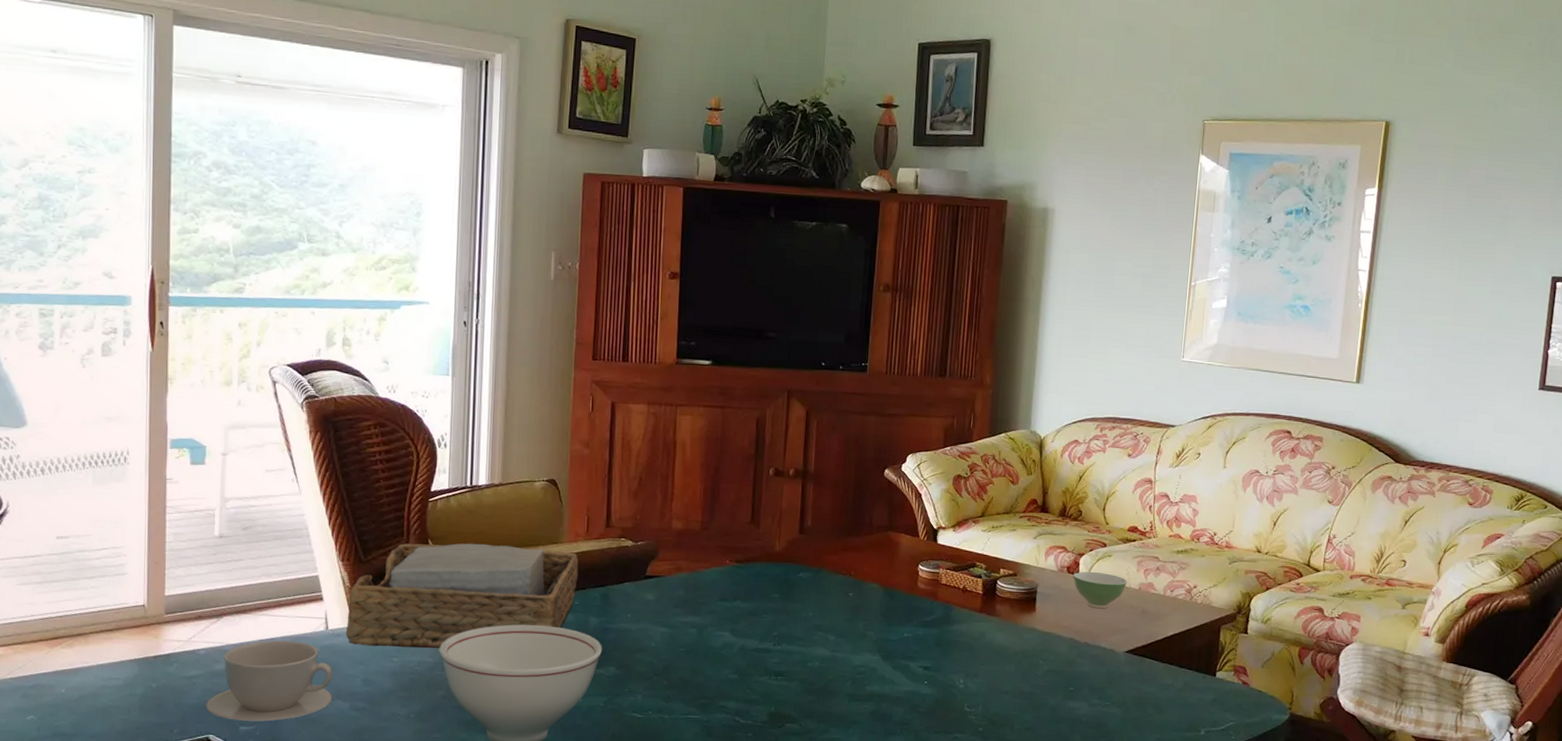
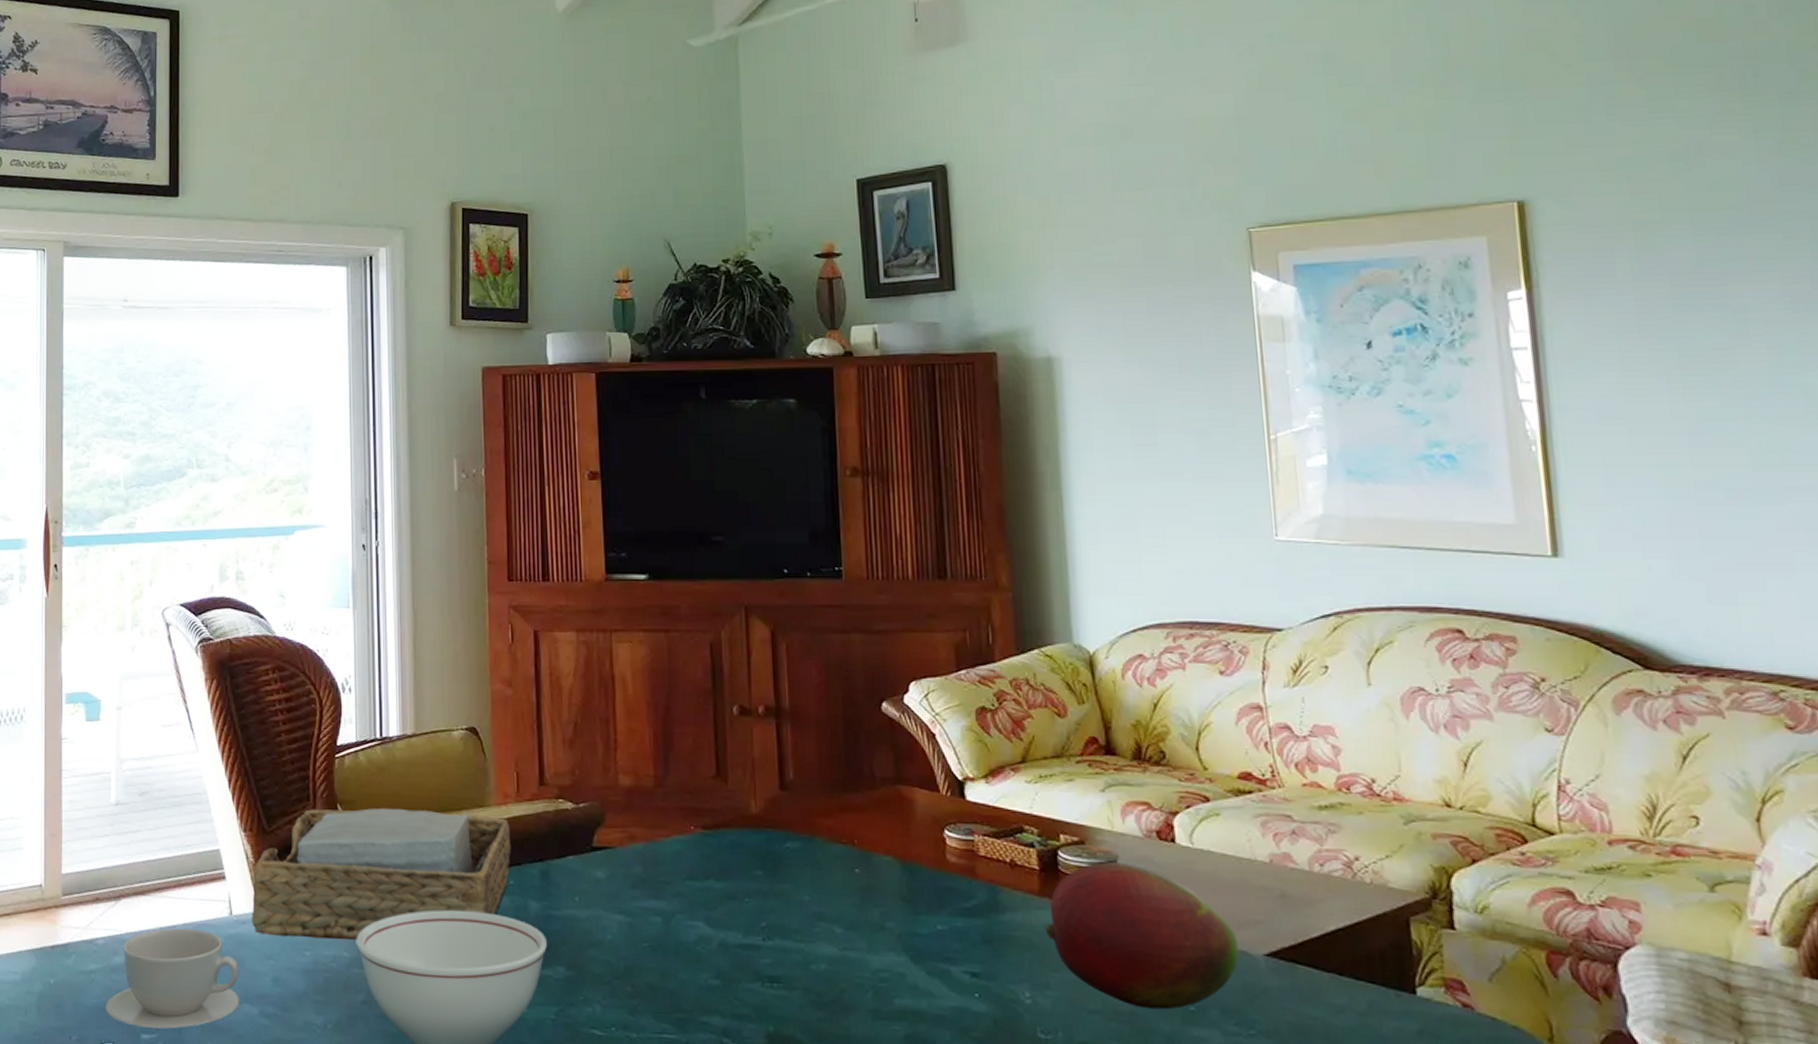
fruit: none [981,588,1109,690] -> present [1046,862,1240,1010]
bowl: present [1072,571,1127,609] -> none [1166,837,1250,892]

